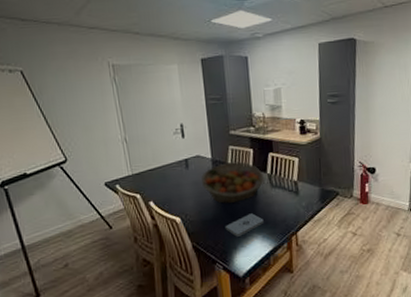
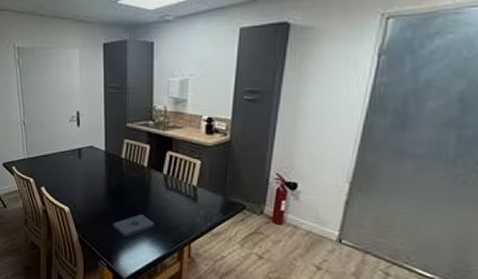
fruit basket: present [202,161,264,204] -> none [93,156,159,201]

